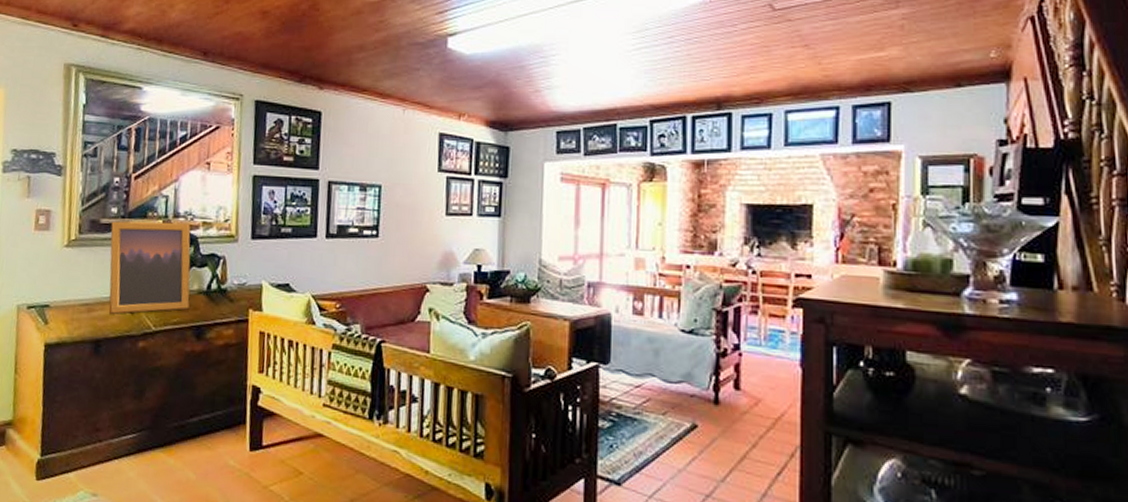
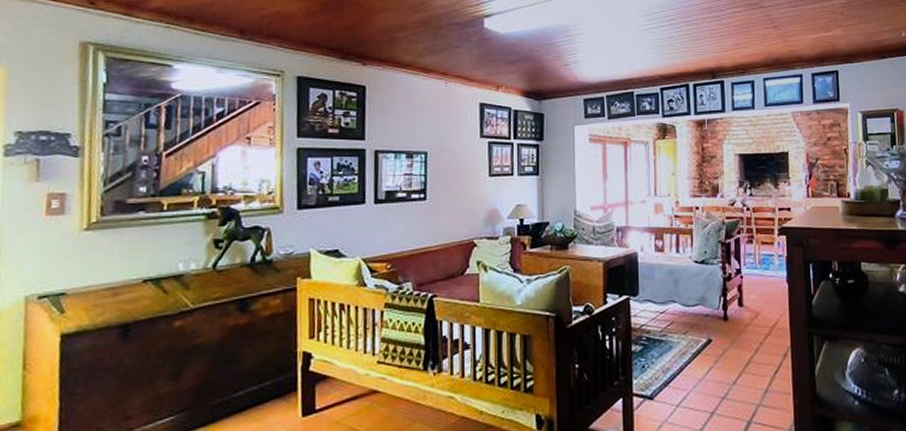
picture frame: present [108,221,191,314] -> none [138,198,233,295]

